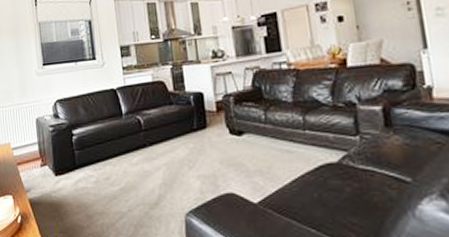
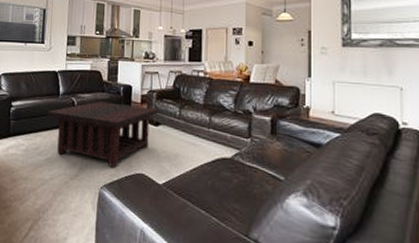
coffee table: none [111,114,240,190] -> present [46,101,159,167]

